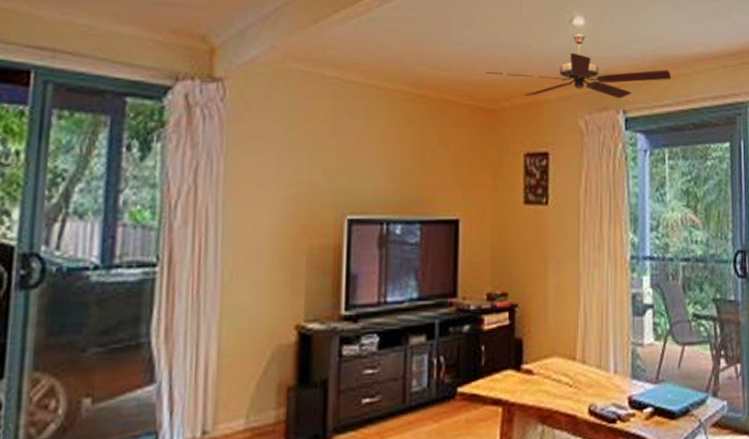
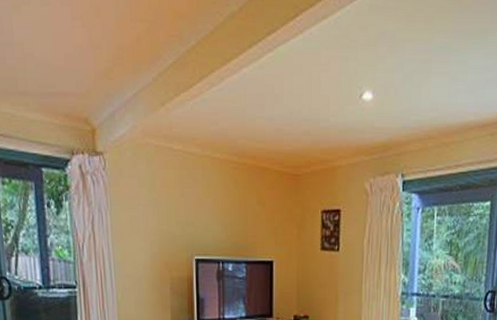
ceiling fan: present [485,34,672,99] -> none [291,107,445,164]

